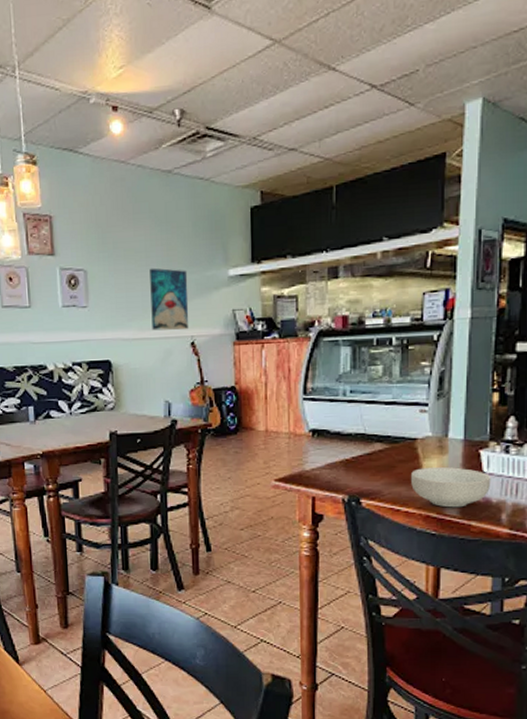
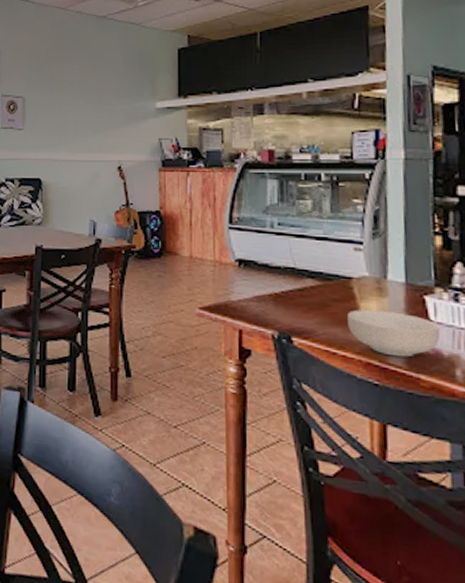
wall art: present [150,268,189,331] -> none [81,98,117,155]

